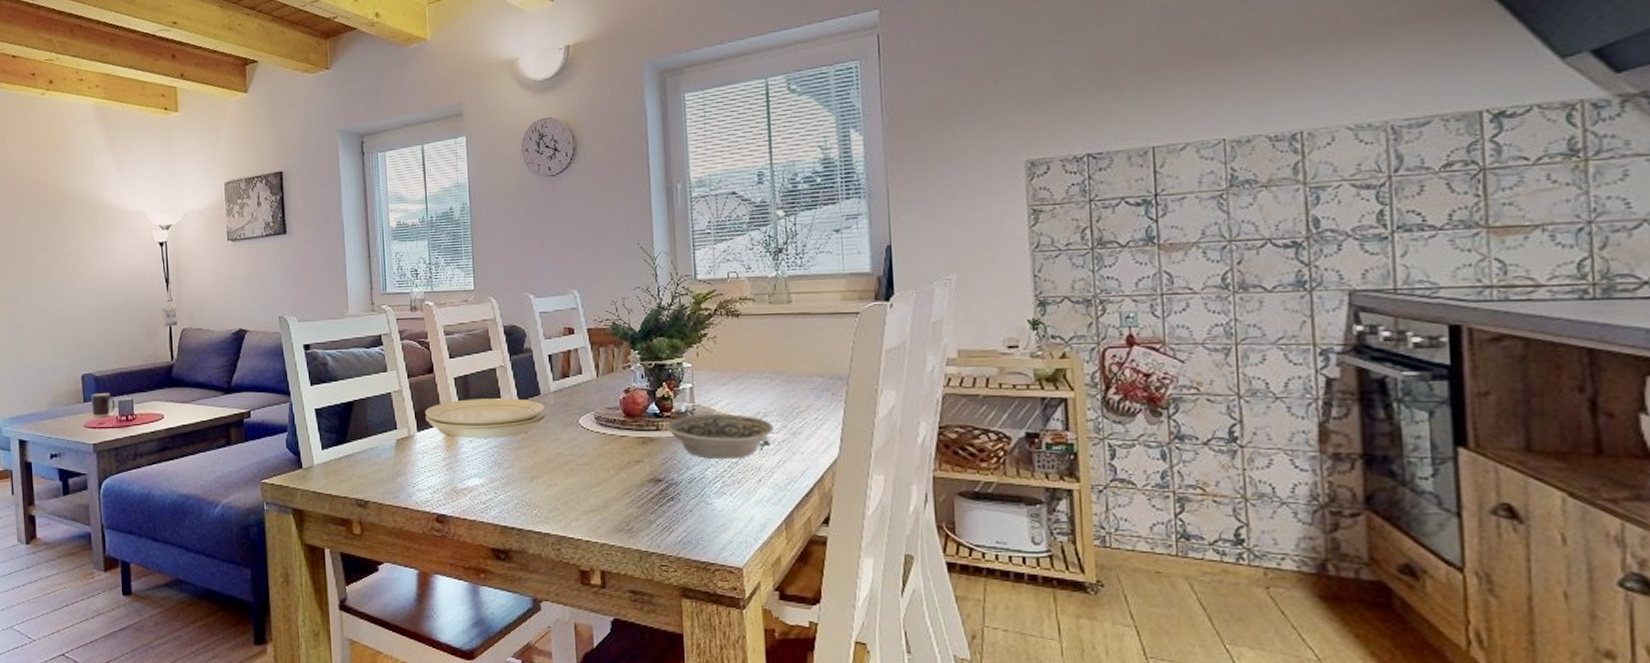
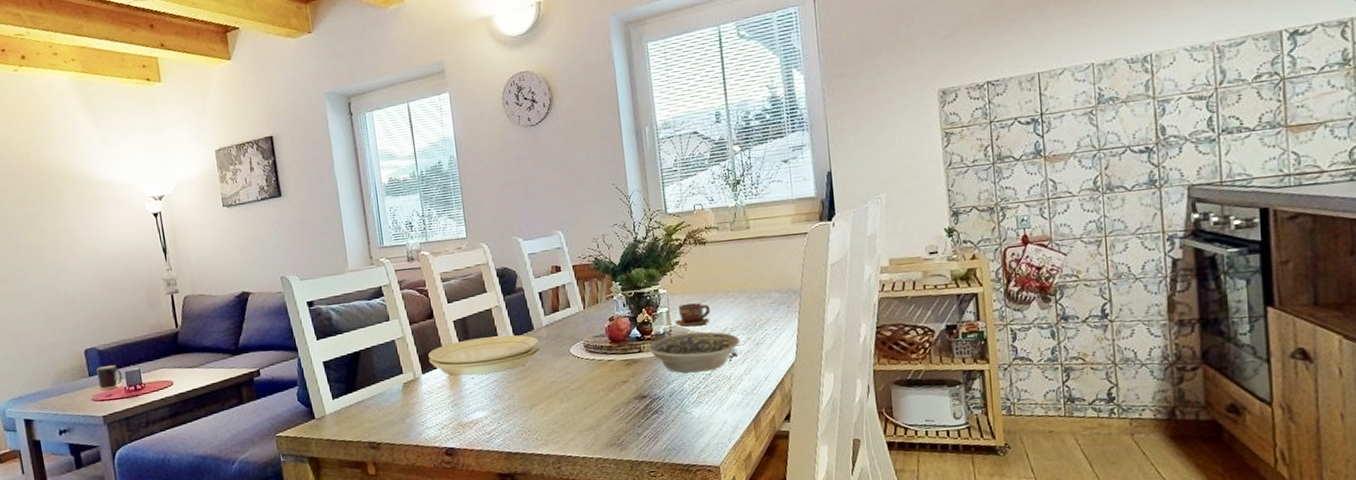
cup: none [699,380,741,407] -> present [675,303,711,326]

